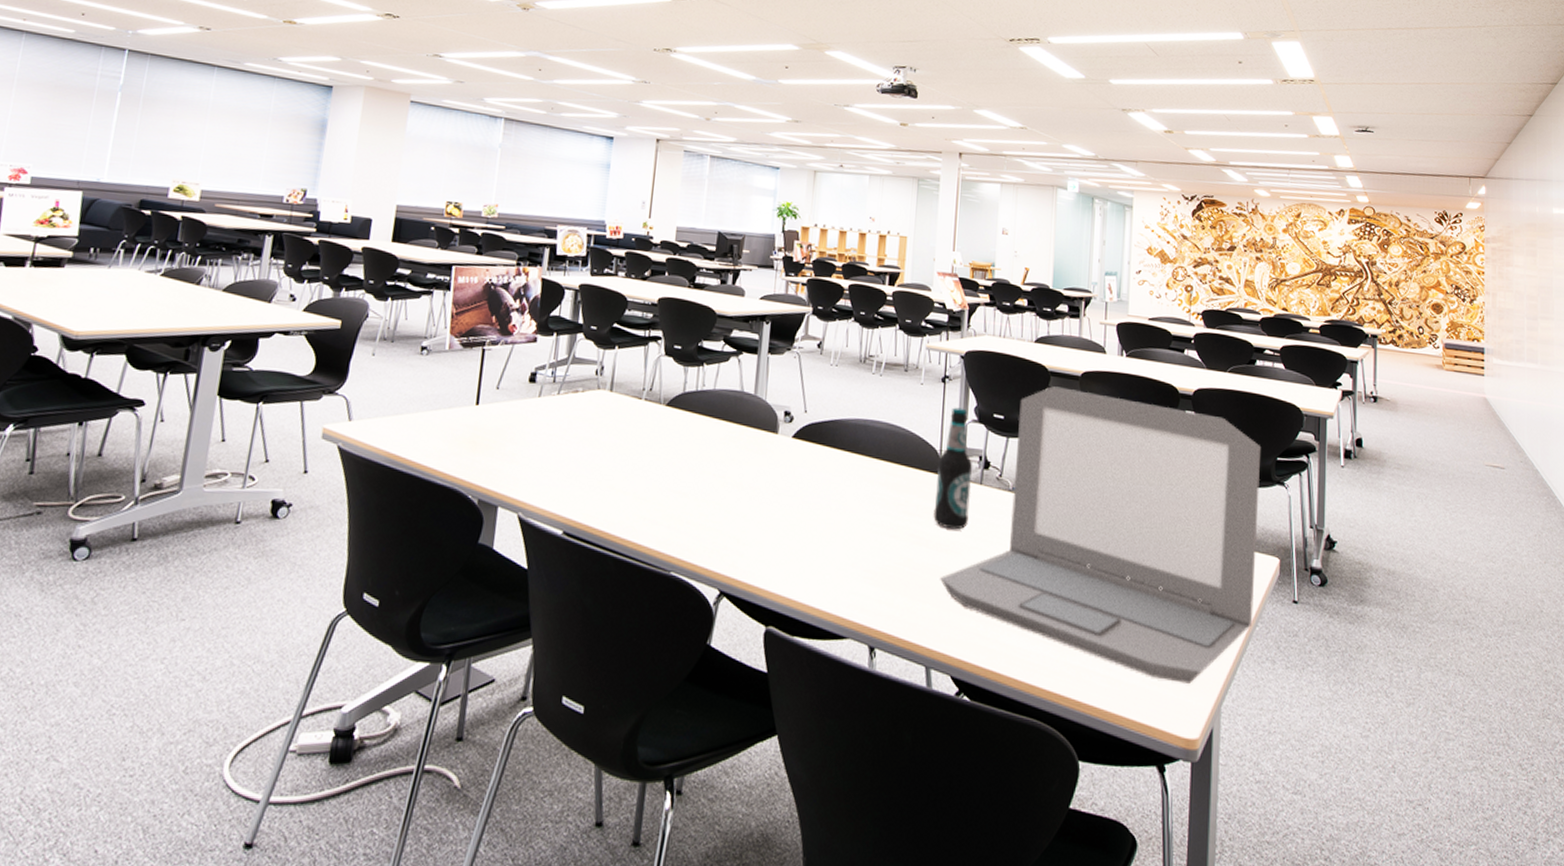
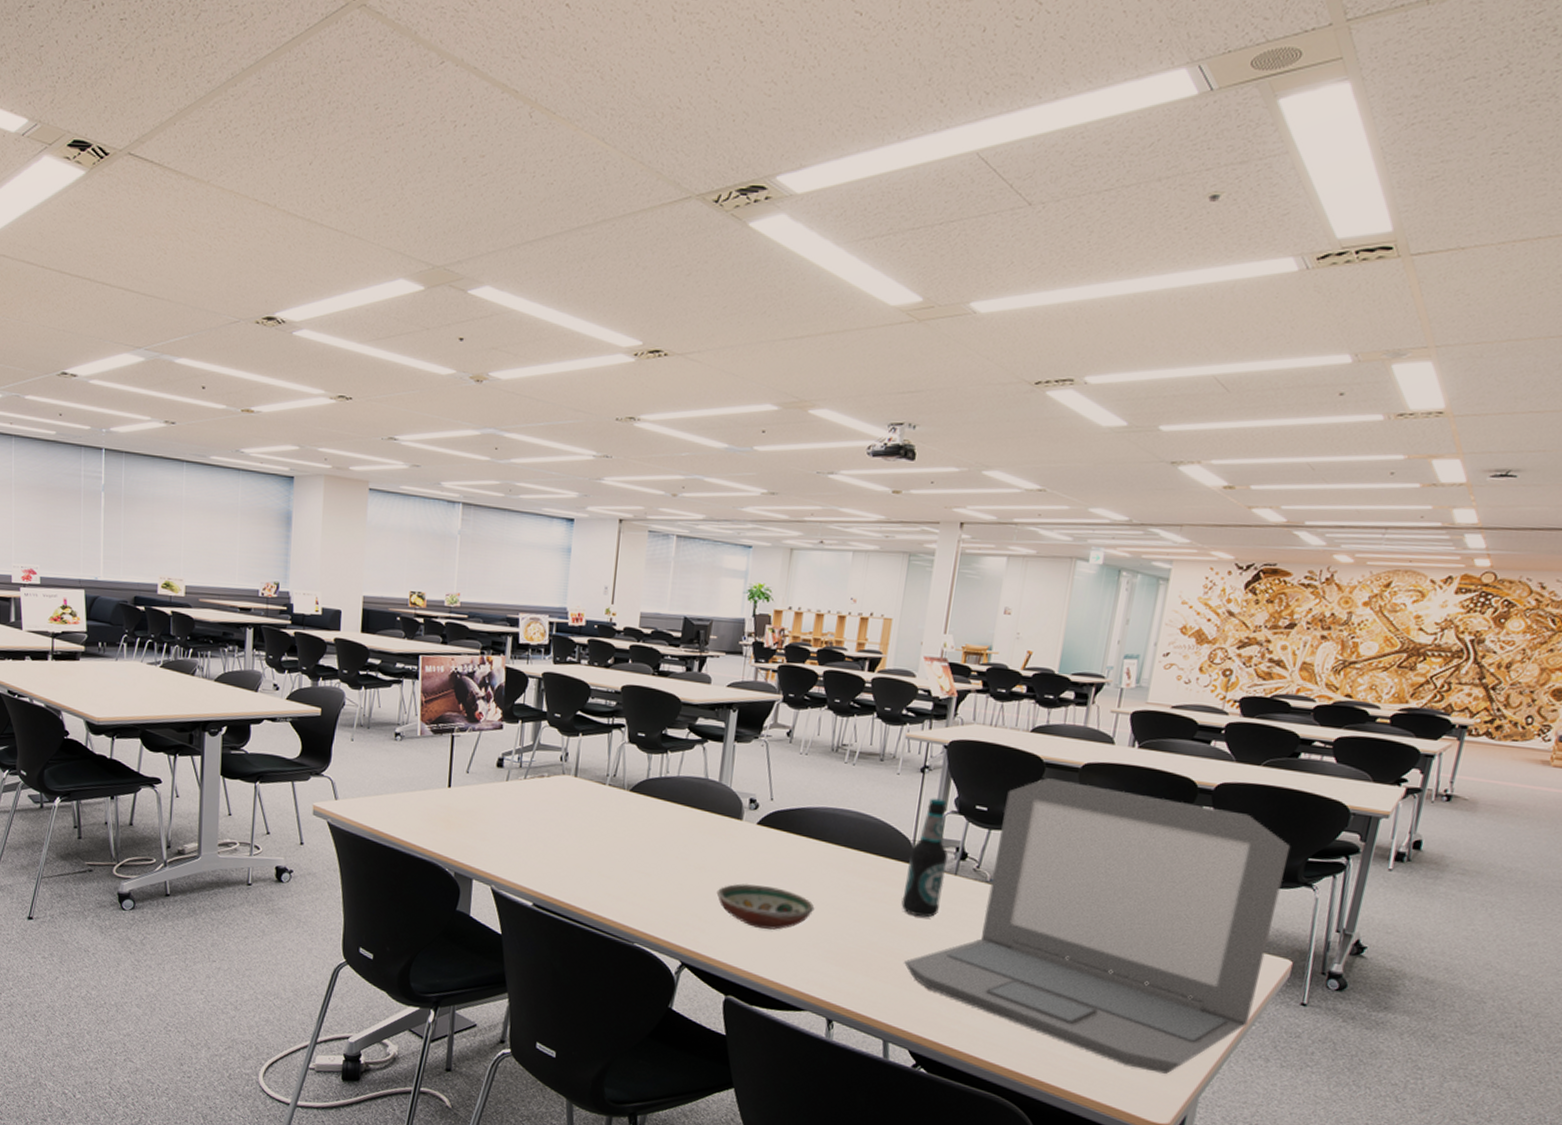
decorative bowl: none [754,500,851,550] -> present [716,883,815,930]

